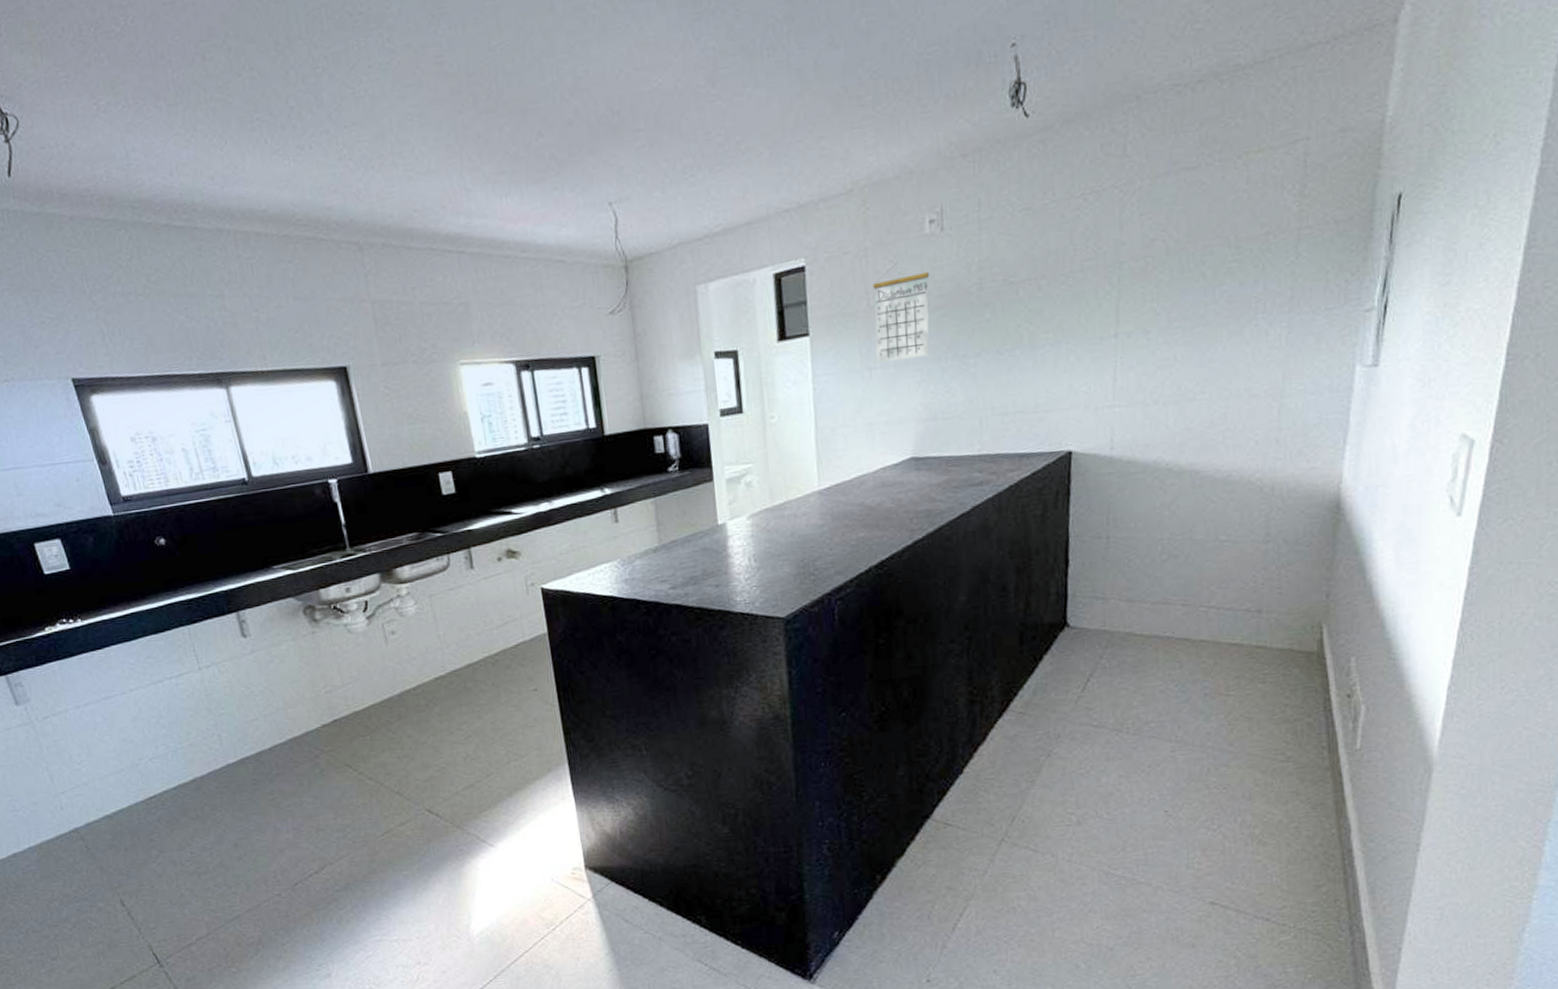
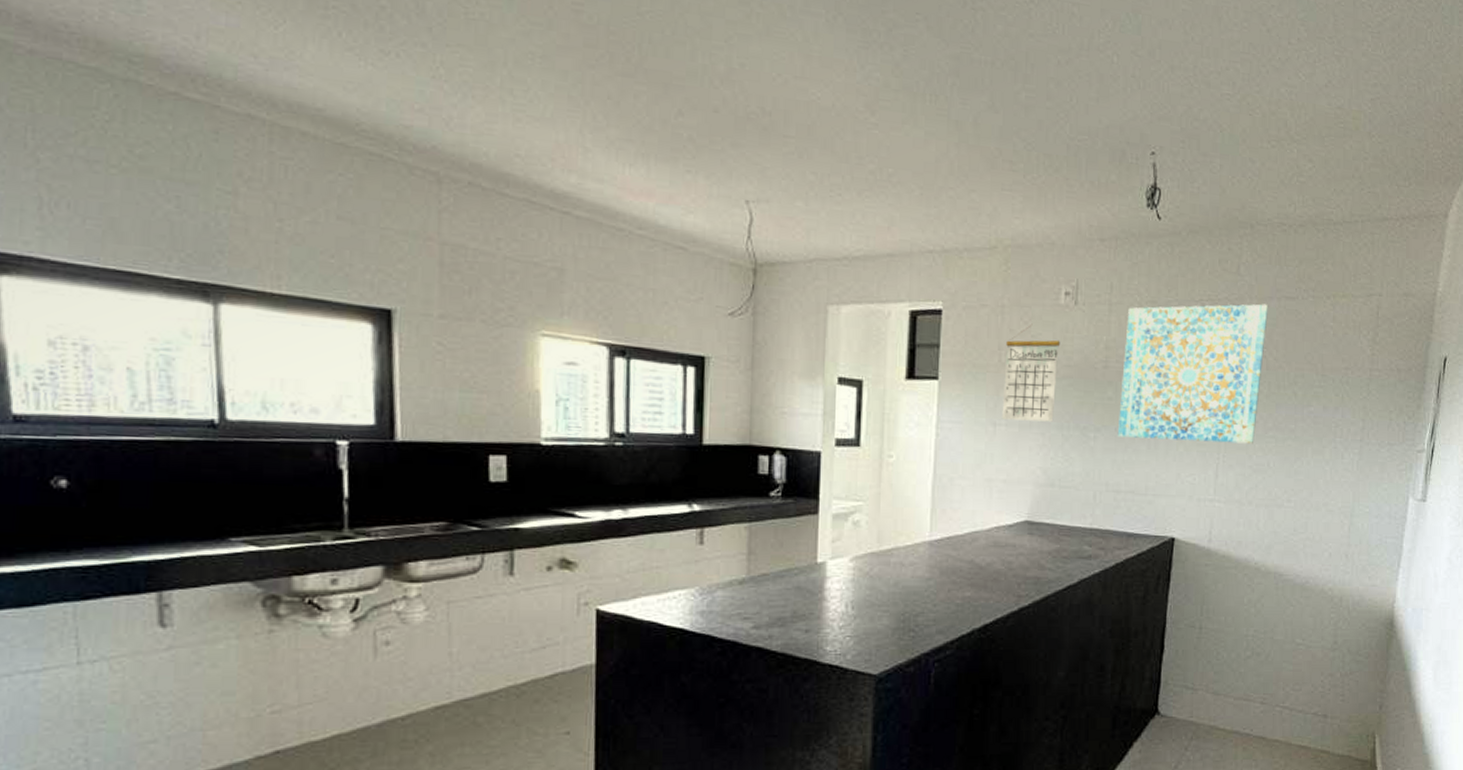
wall art: none [999,182,1165,358] -> present [1117,303,1269,444]

